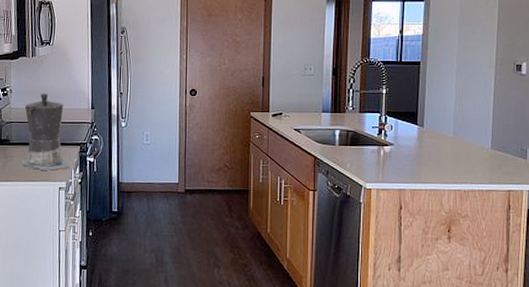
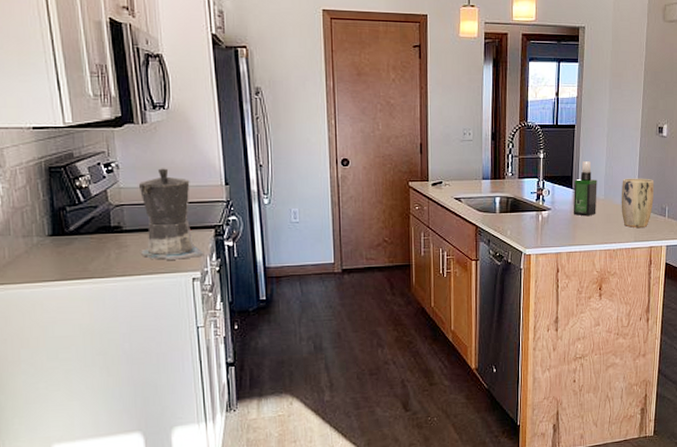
spray bottle: none [418,98,446,154] -> present [573,161,597,217]
plant pot: none [472,116,513,169] -> present [621,178,654,228]

